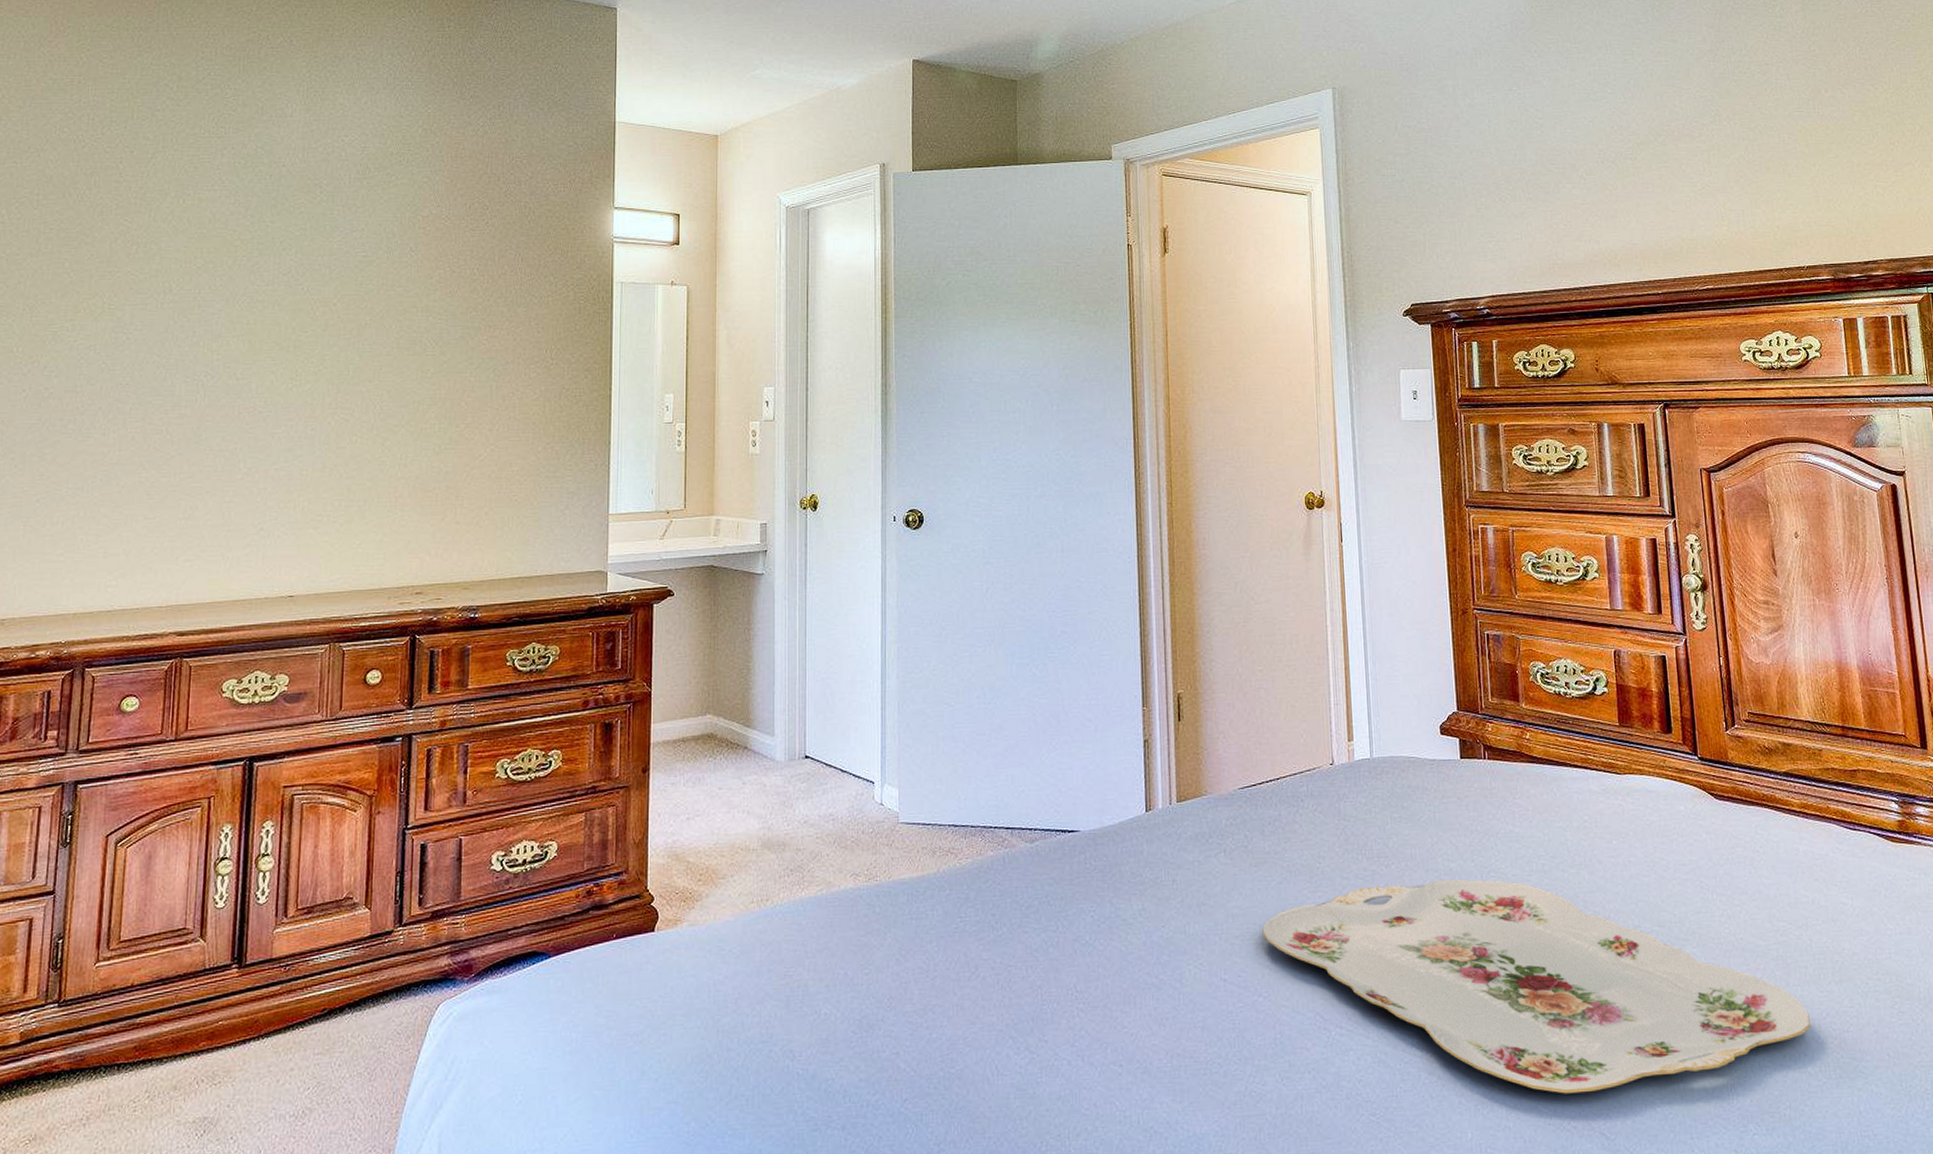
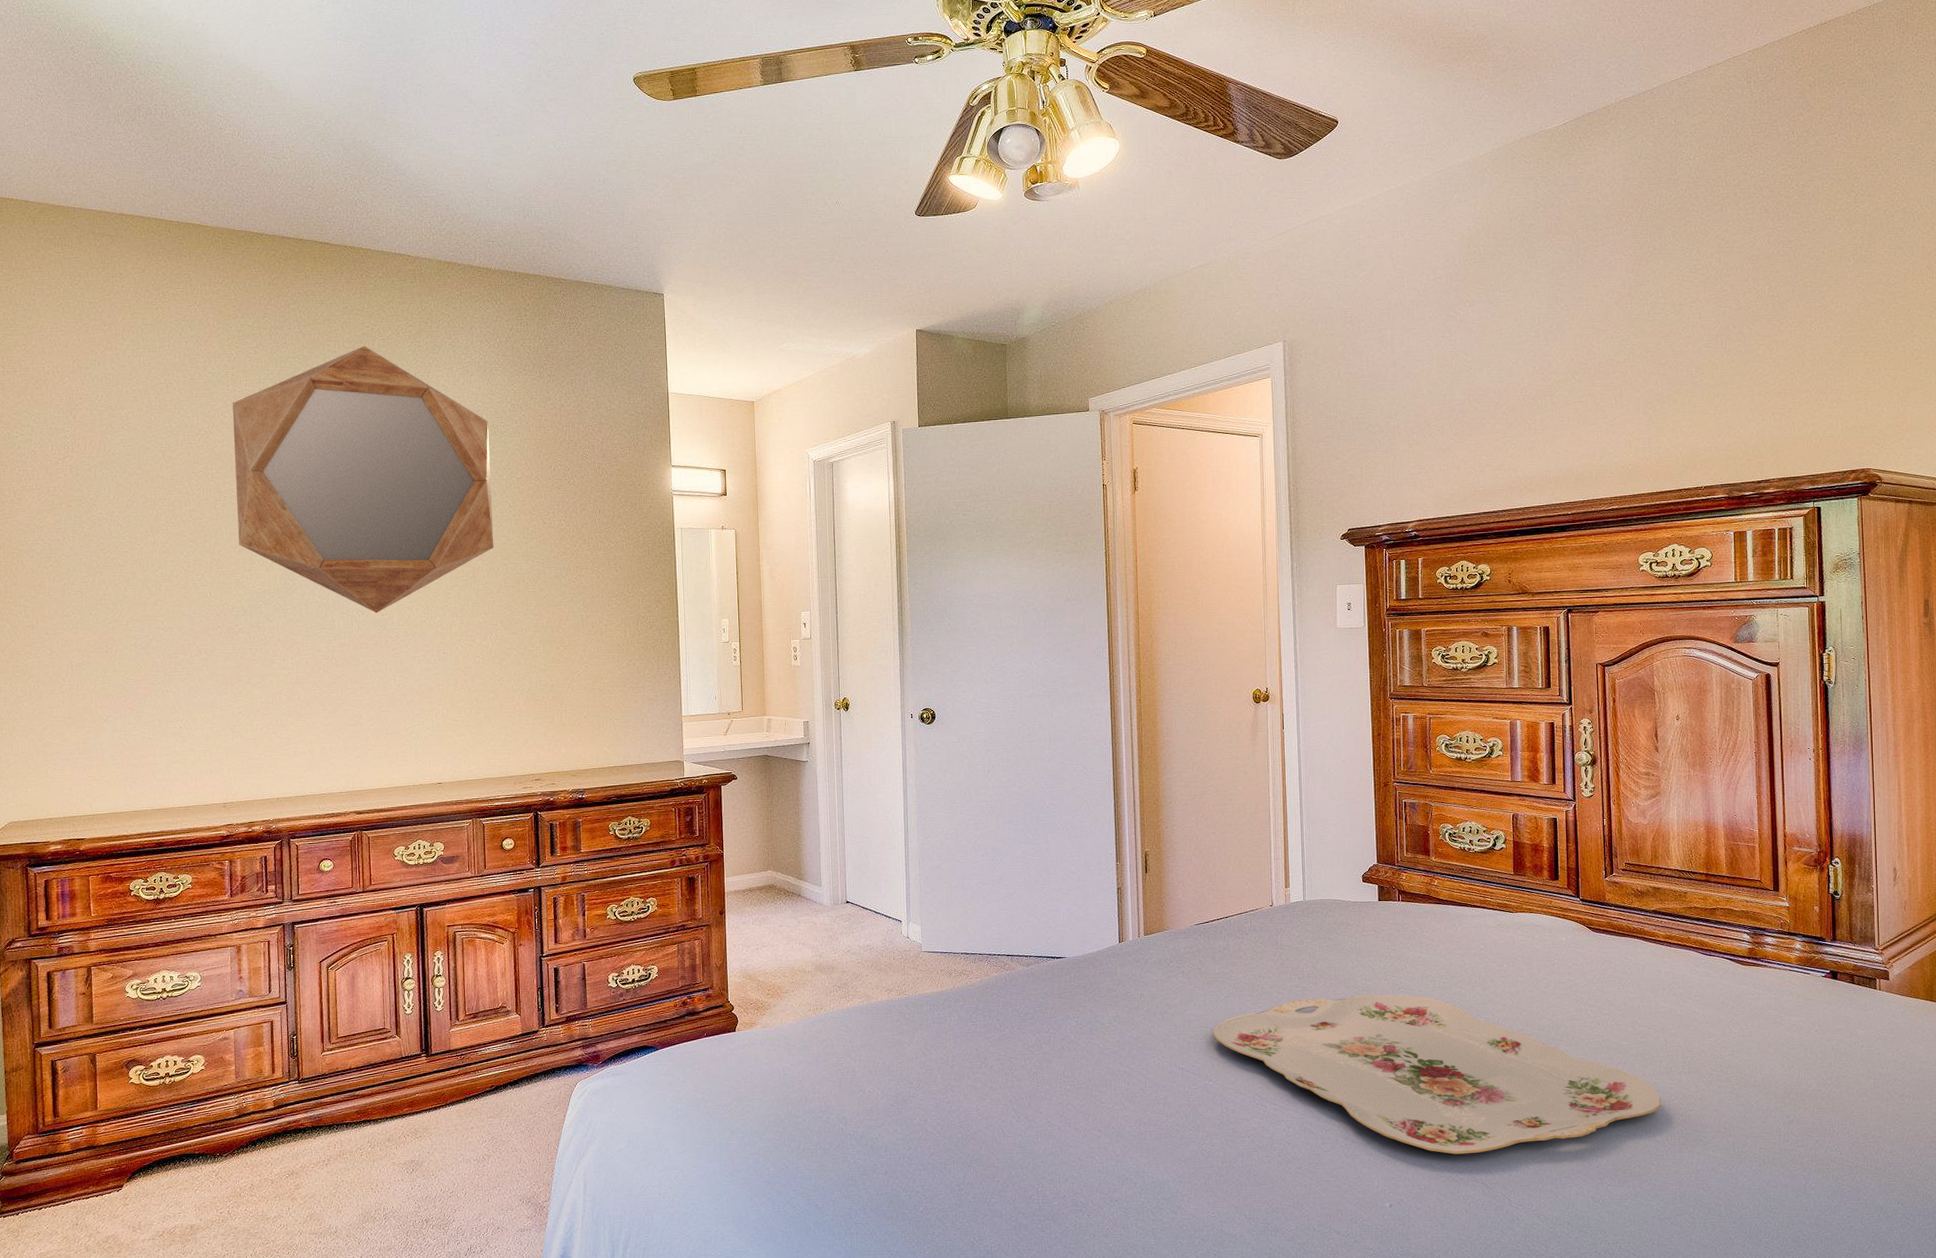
home mirror: none [62,53,393,378] -> present [232,345,494,614]

